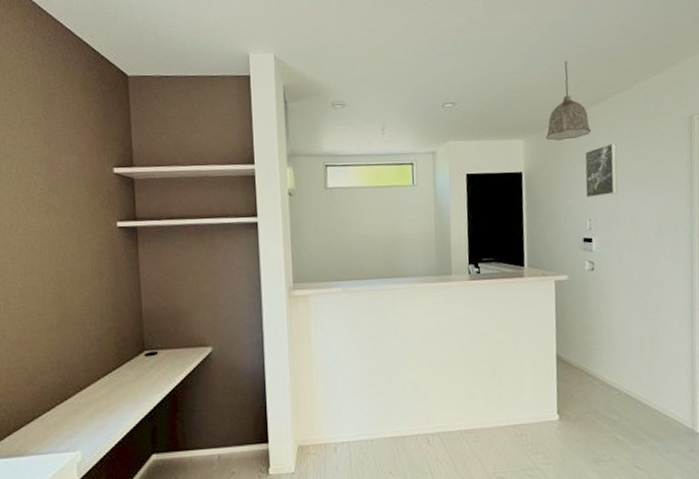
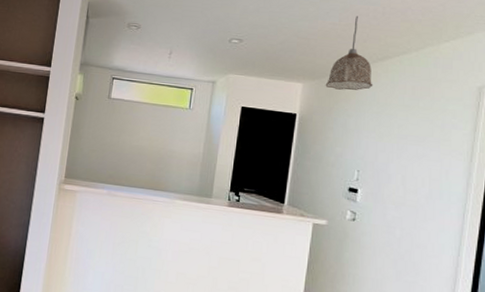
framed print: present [584,143,618,197] -> none [358,101,397,151]

